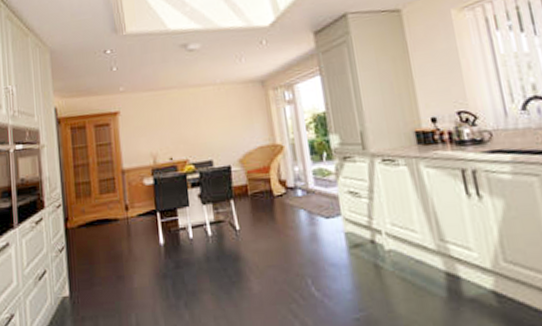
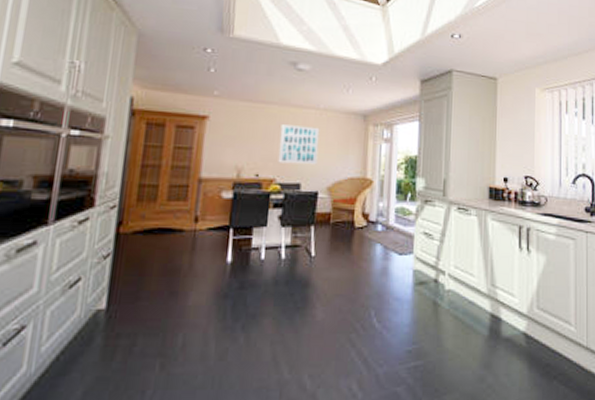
wall art: none [183,102,225,144] -> present [278,124,320,165]

